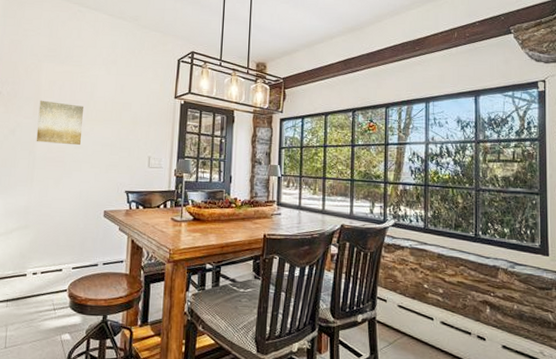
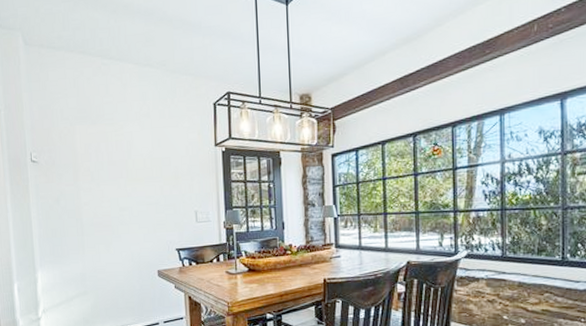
wall art: present [36,100,84,146] -> none [78,165,125,209]

